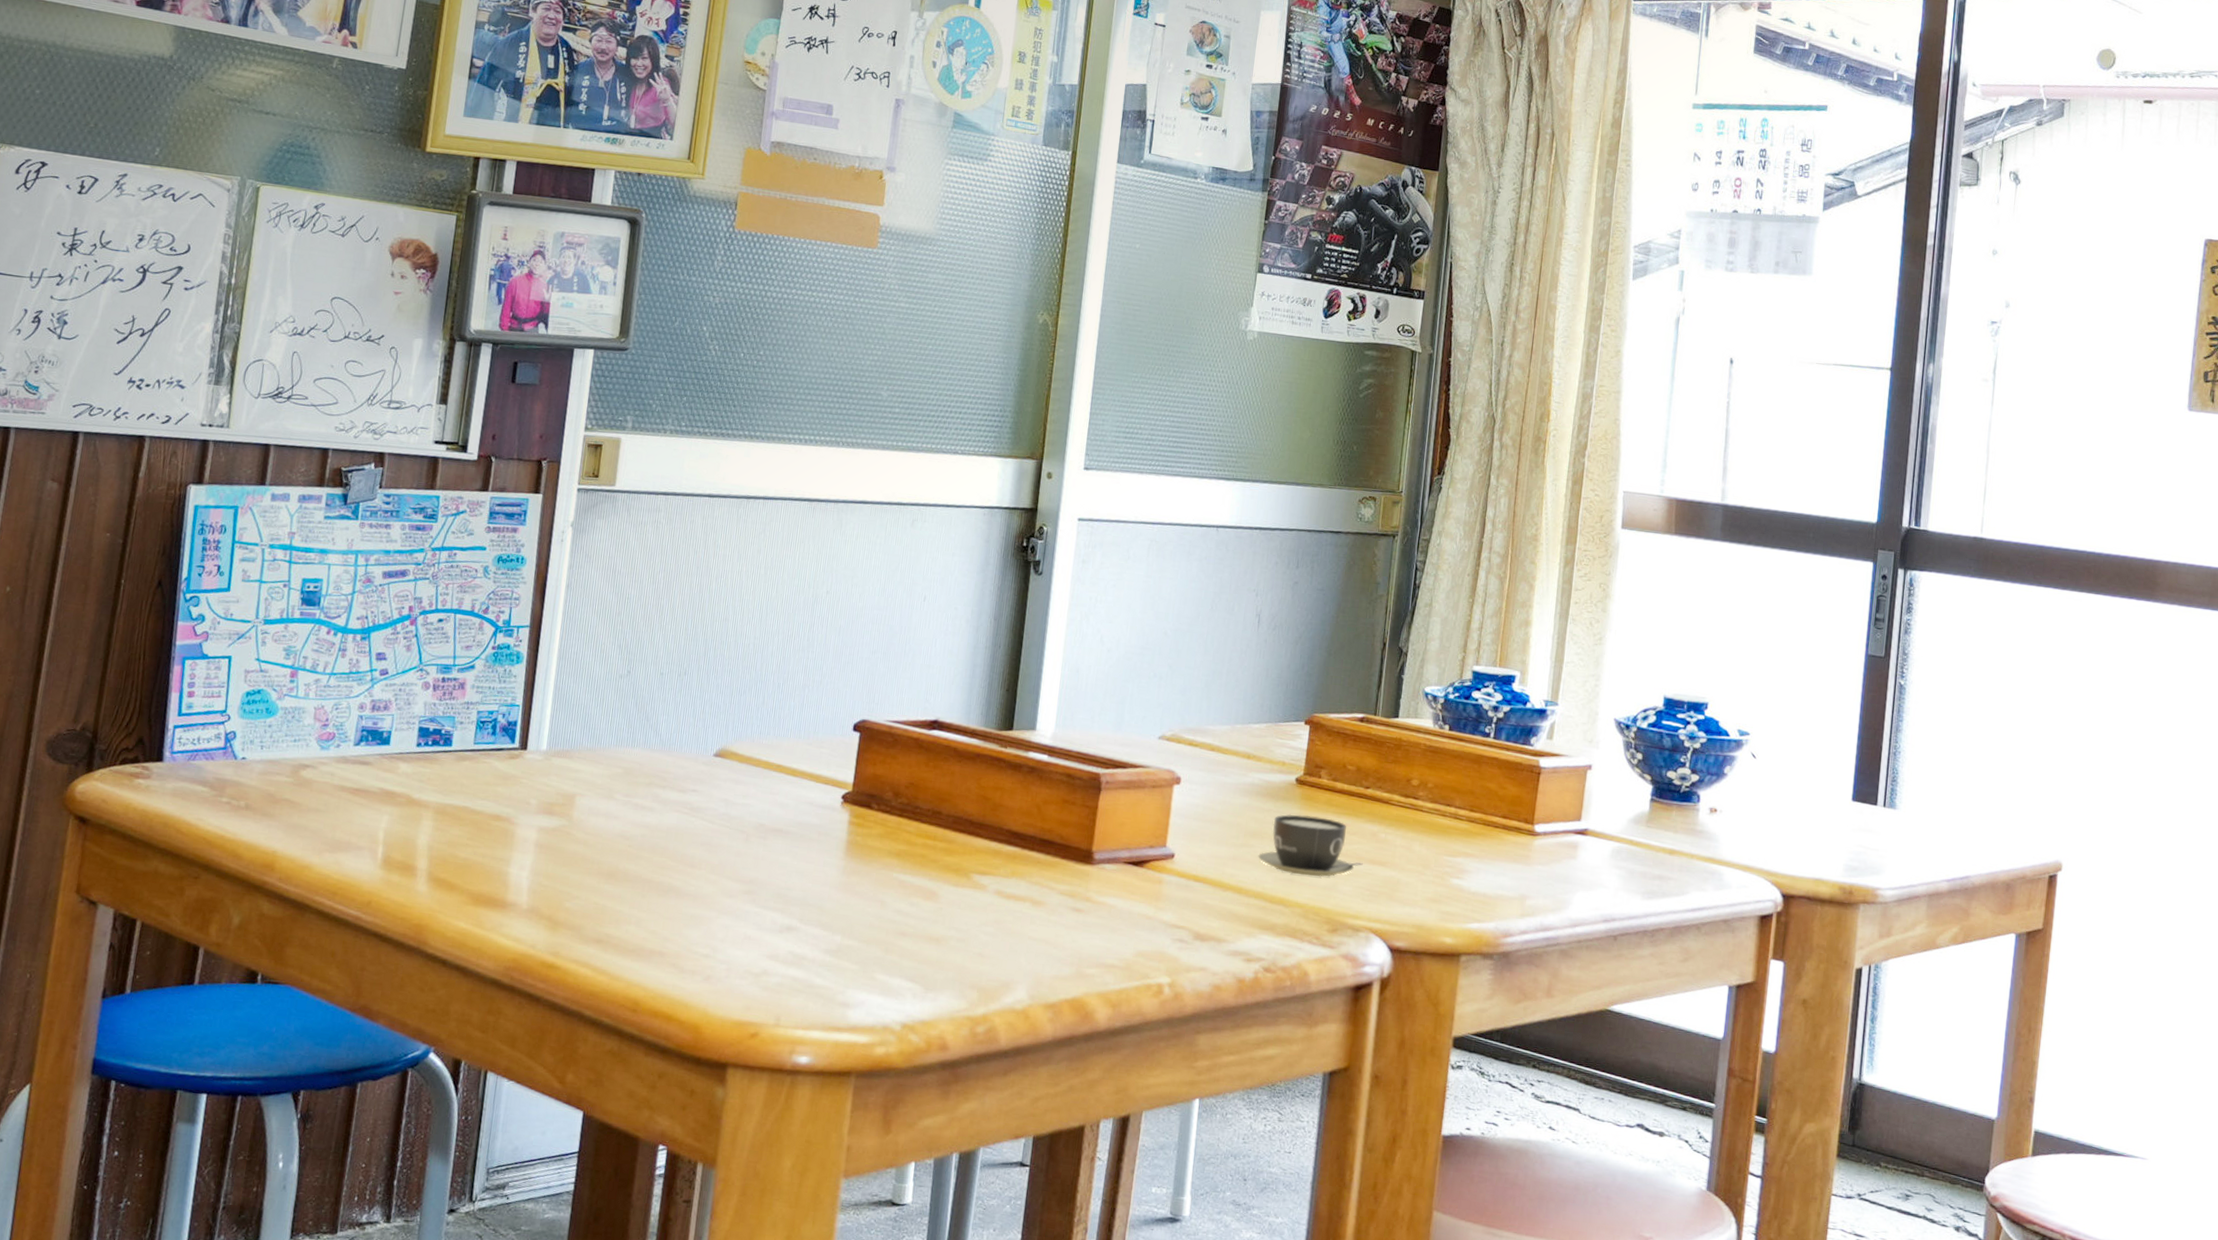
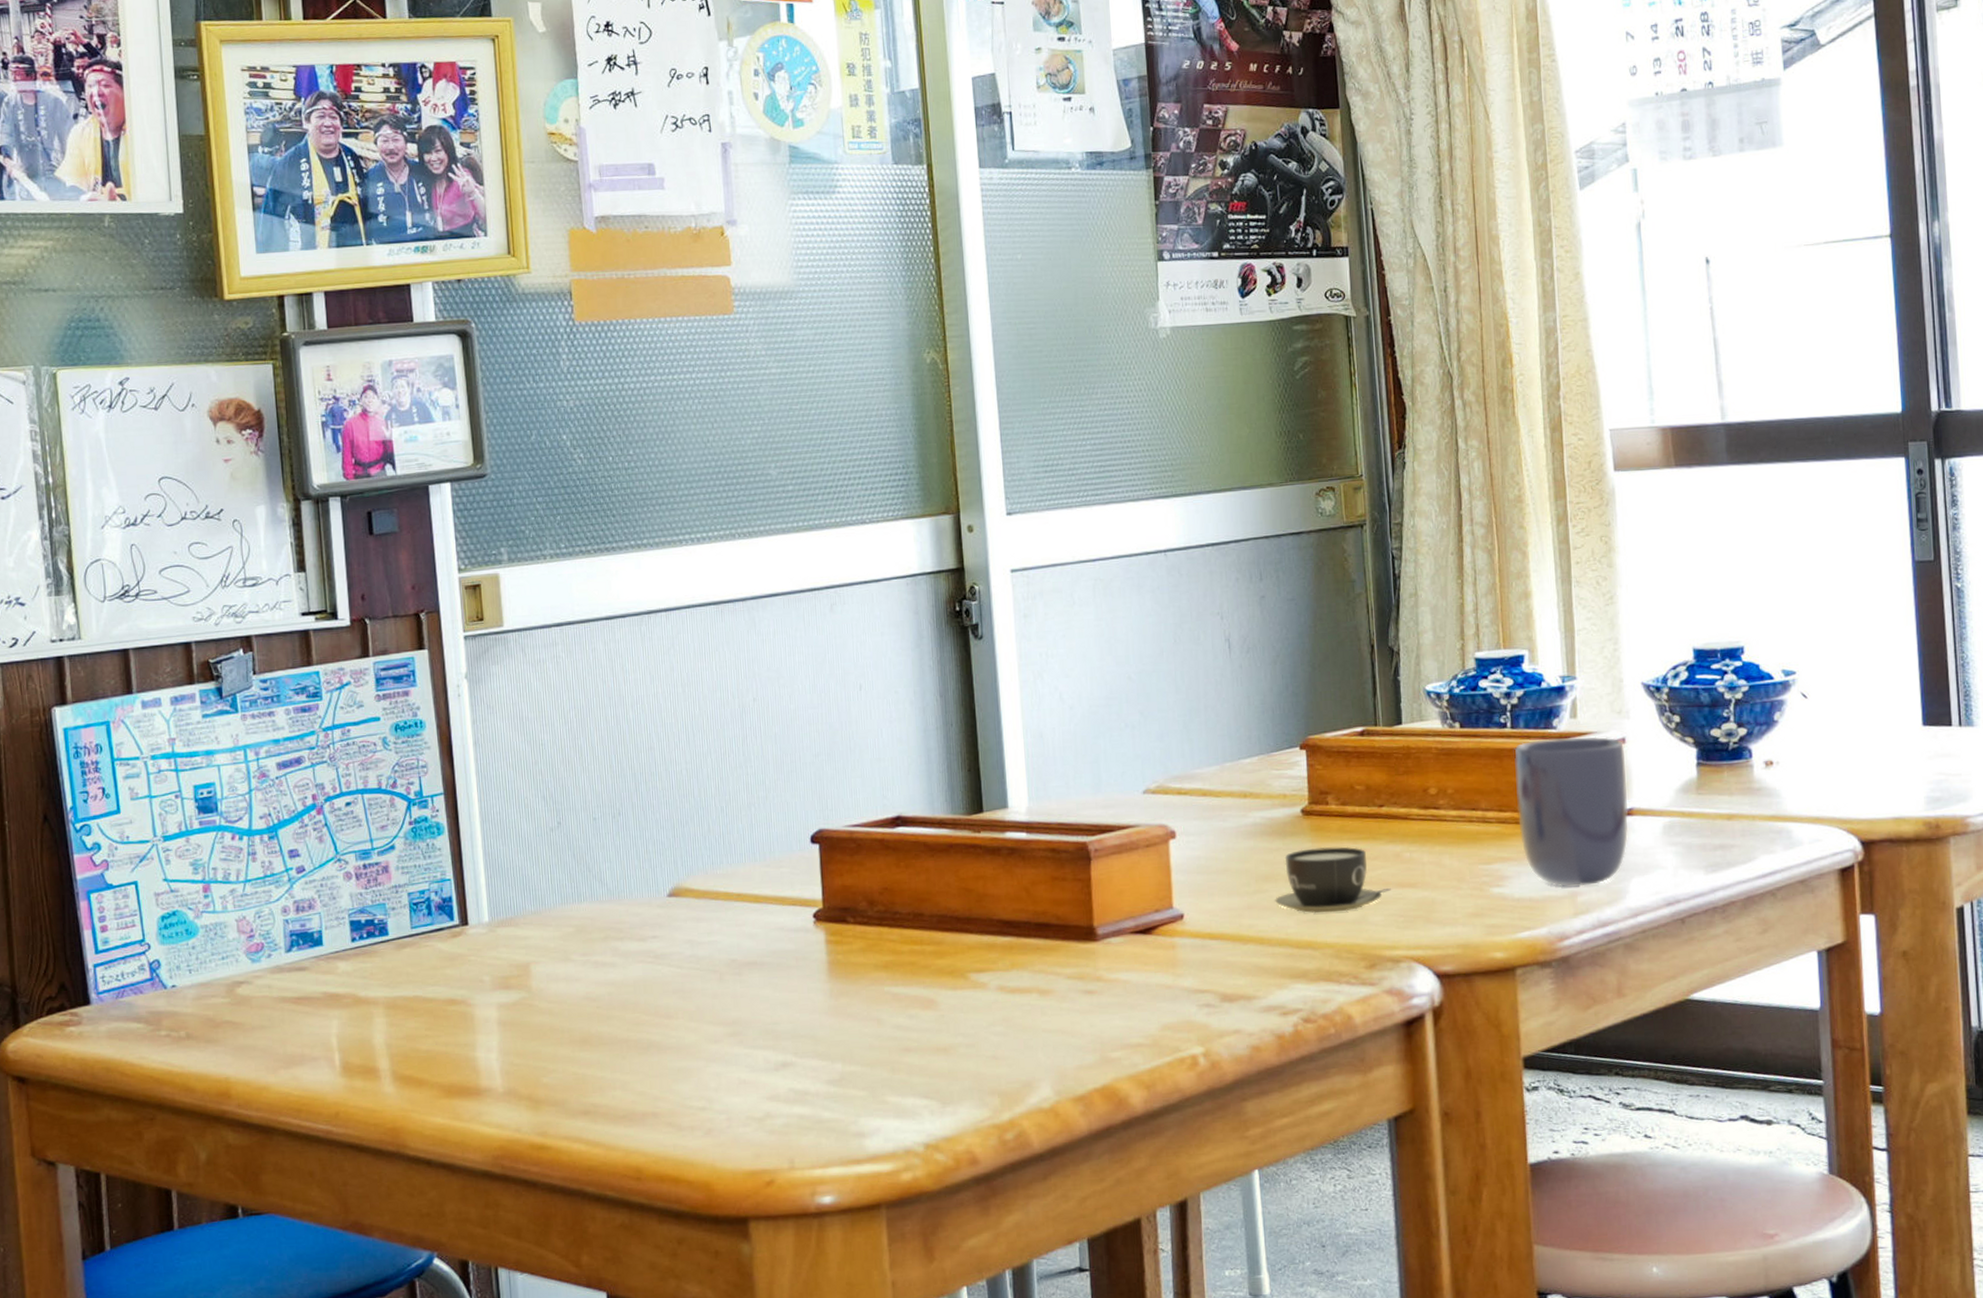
cup: none [1484,753,1590,892] -> present [1514,736,1629,886]

